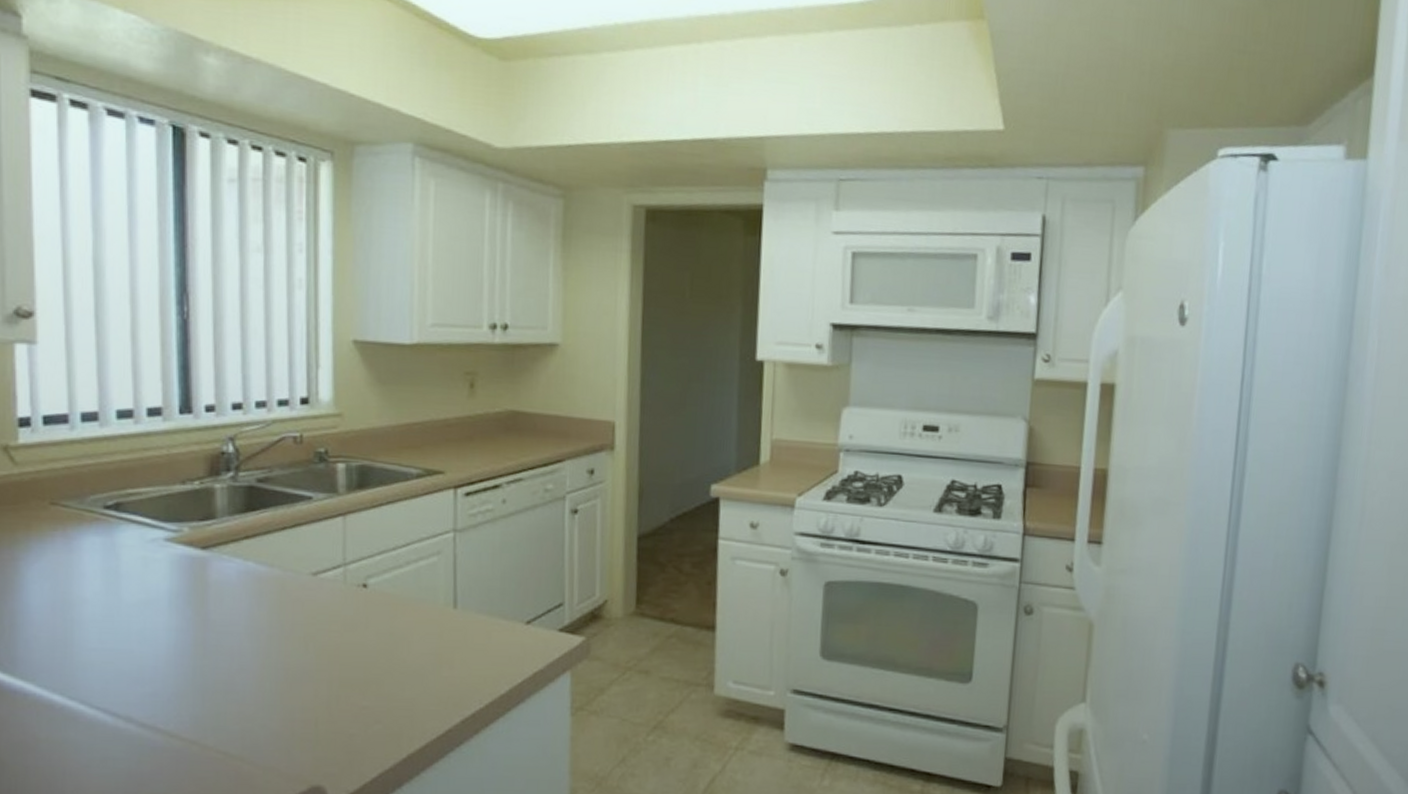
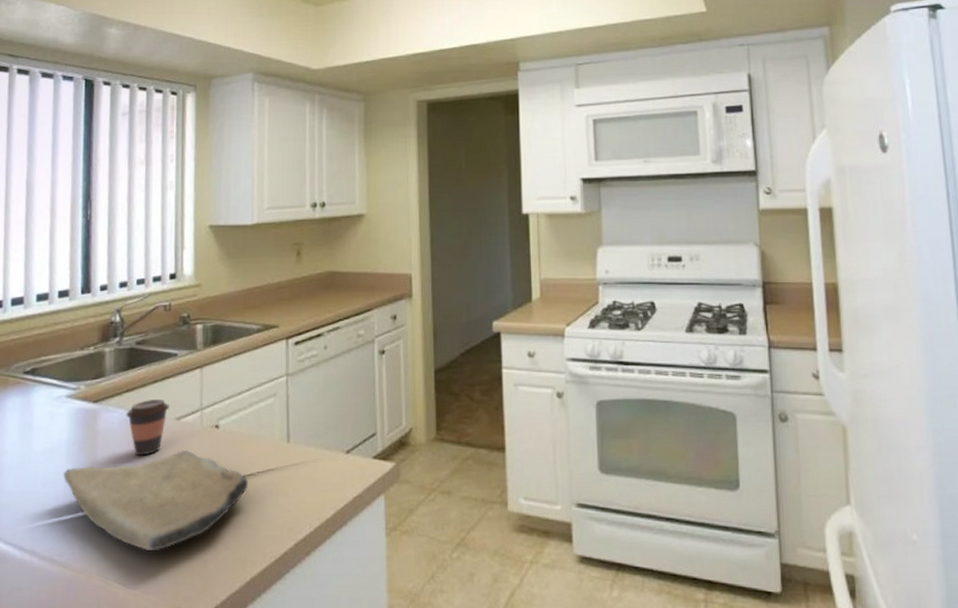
cutting board: none [165,611,405,722] -> present [64,451,249,550]
coffee cup: none [246,549,303,615] -> present [126,400,169,456]

